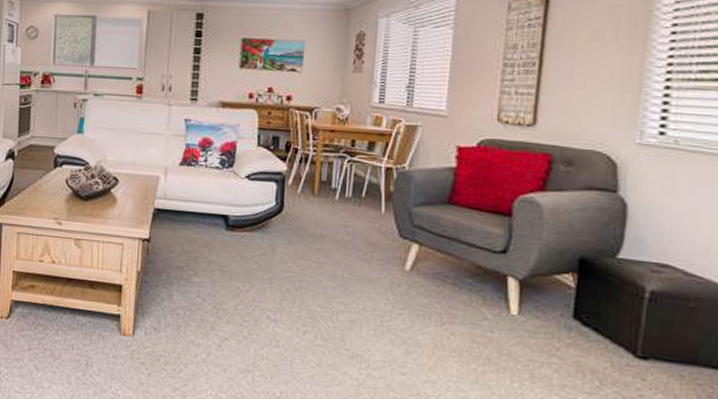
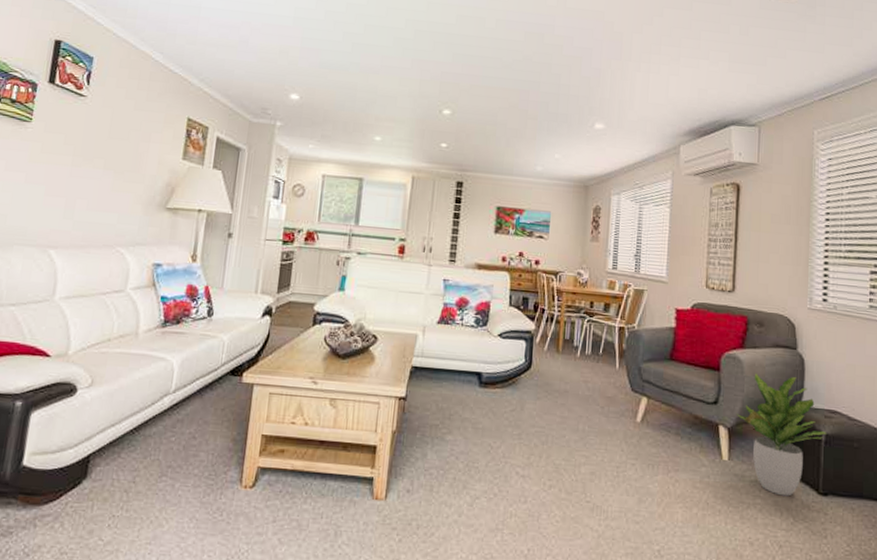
potted plant: none [530,219,652,358] -> present [736,373,827,497]

